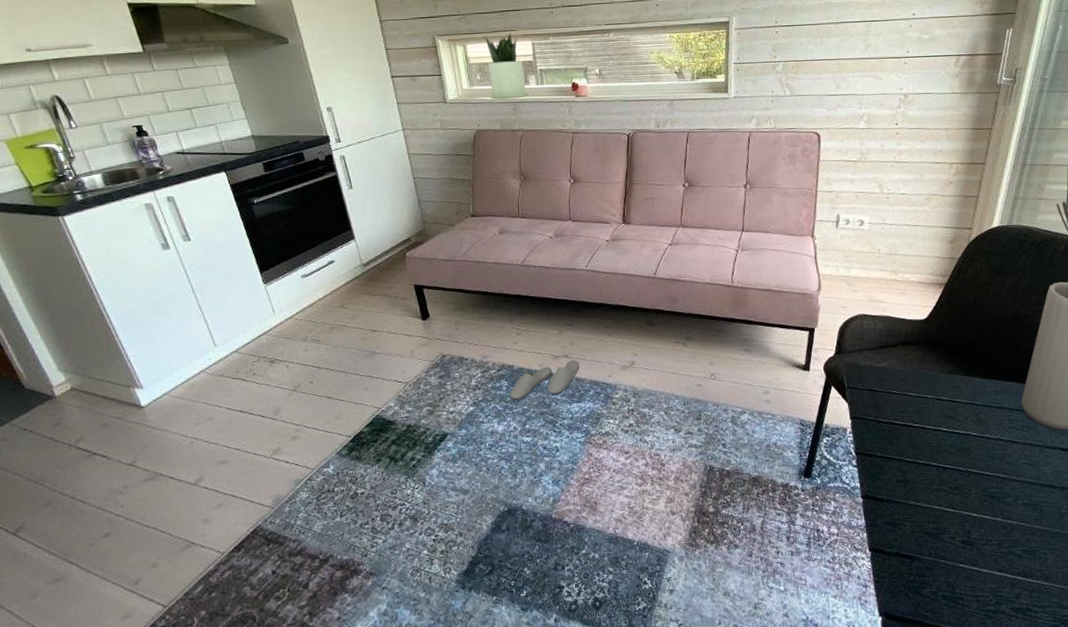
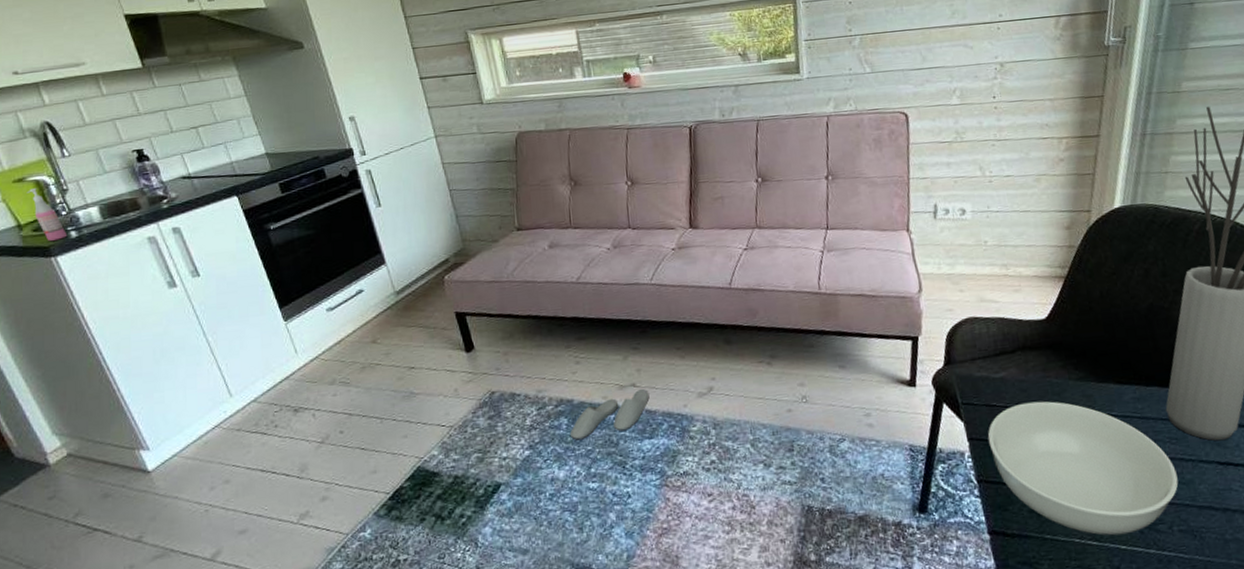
soap dispenser: none [37,155,74,203] -> present [26,188,68,242]
planter: present [484,32,530,99] -> none [522,21,576,97]
bowl: none [867,389,1026,505] -> present [987,401,1179,536]

